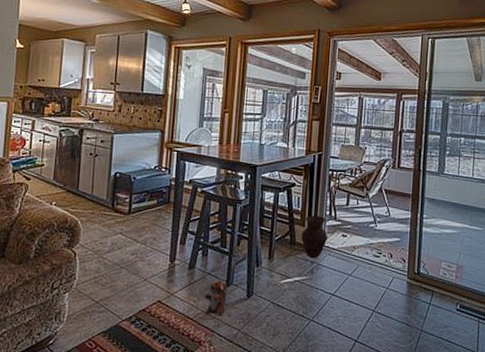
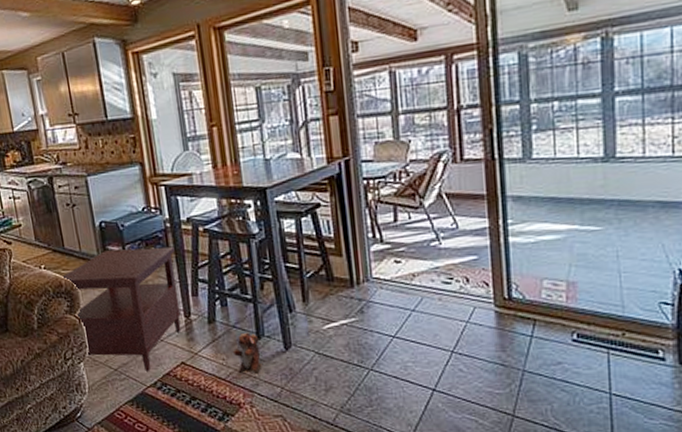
side table: none [70,197,174,306] -> present [62,246,181,371]
woven vase: present [301,215,328,259] -> none [339,240,376,295]

